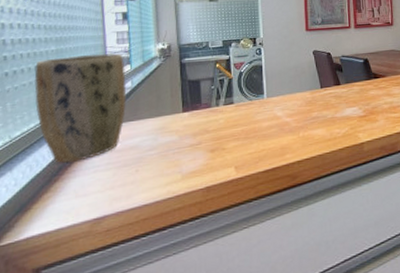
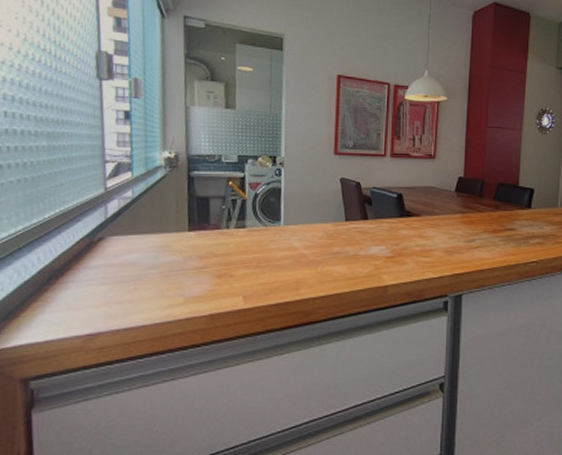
plant pot: present [34,53,127,163] -> none [22,155,127,272]

